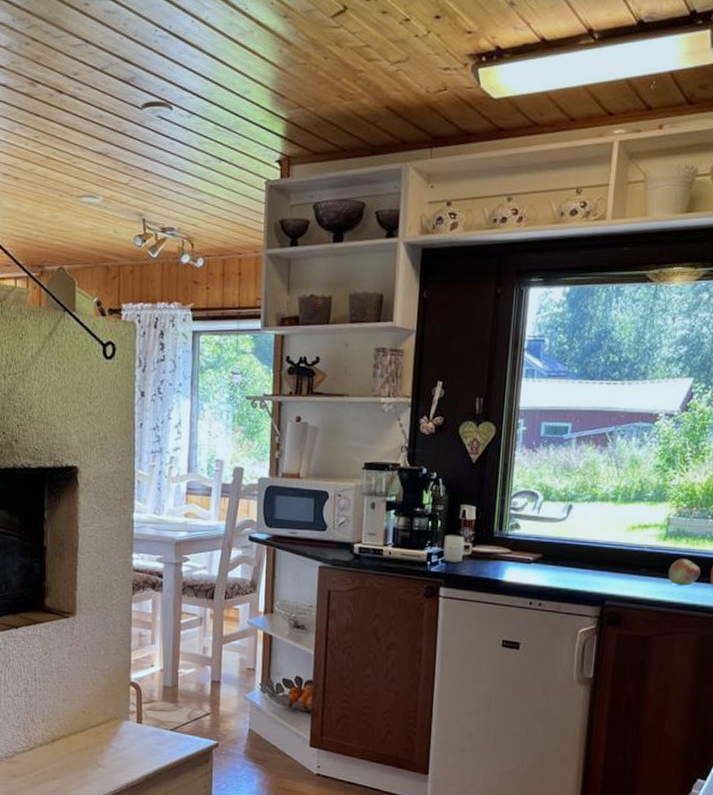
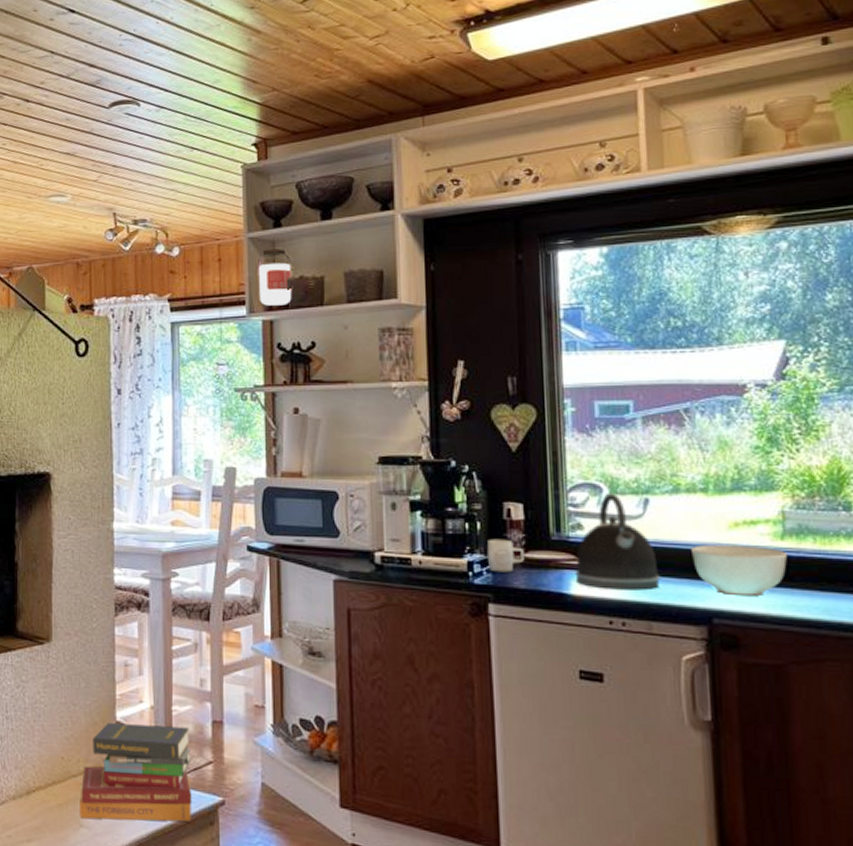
books: none [97,683,193,761] -> present [80,723,192,822]
jar: none [272,266,305,322] -> present [256,248,293,306]
kettle: none [509,499,572,578] -> present [575,493,660,591]
bowl: none [597,543,667,584] -> present [691,544,788,596]
fruit: present [668,559,701,586] -> none [795,563,842,598]

